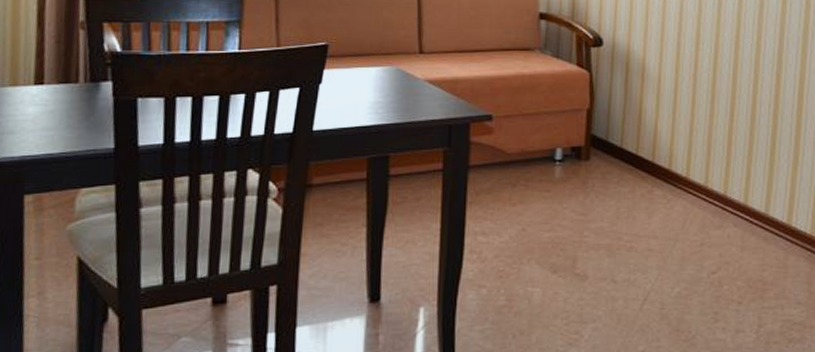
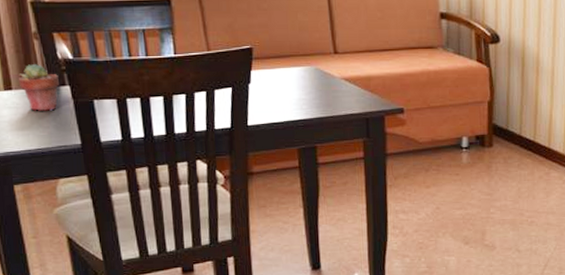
potted succulent: none [52,55,101,111] -> present [18,63,59,112]

